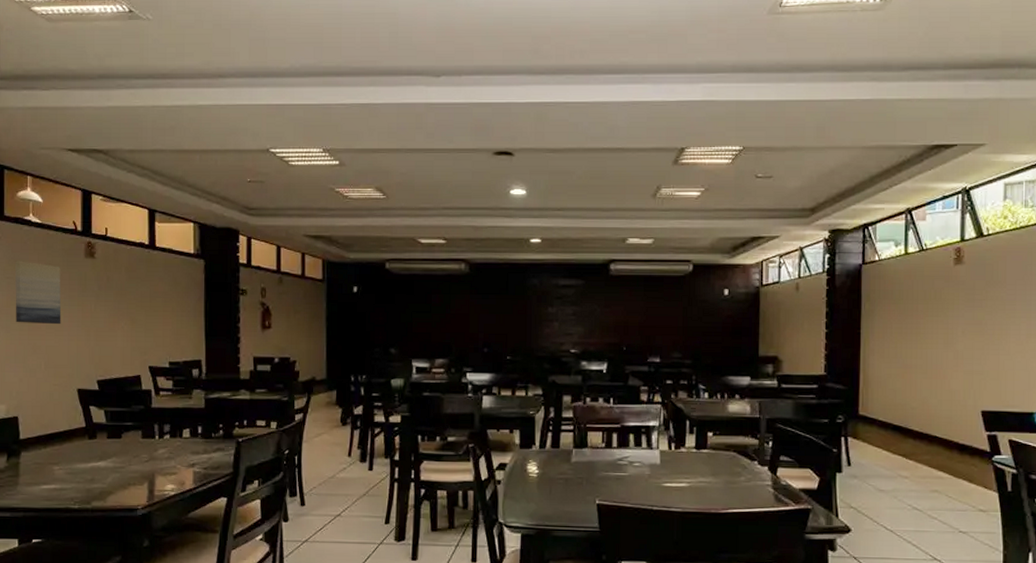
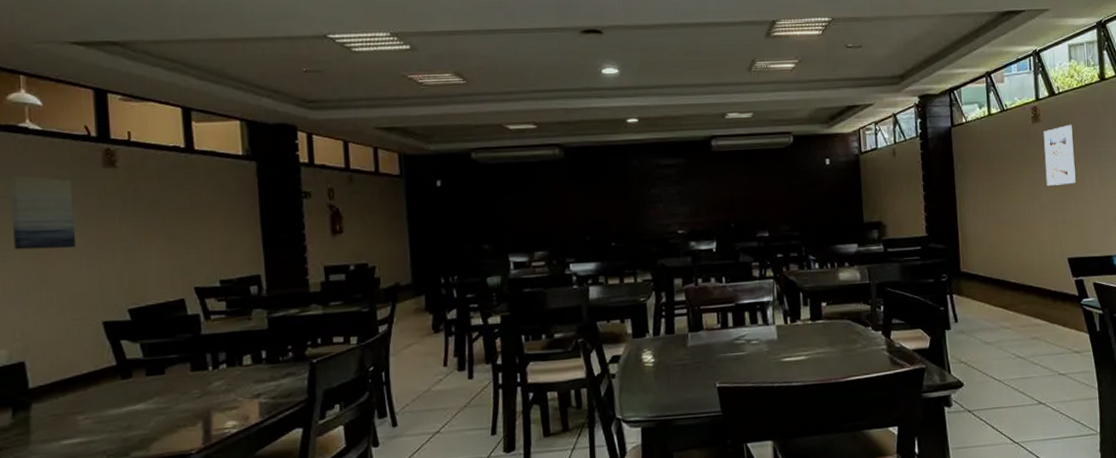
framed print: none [964,269,1000,333] -> present [1044,125,1076,186]

